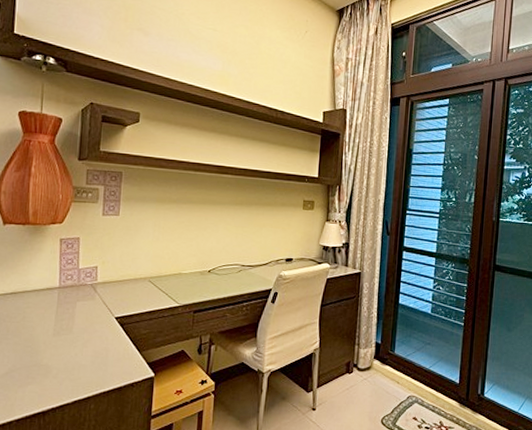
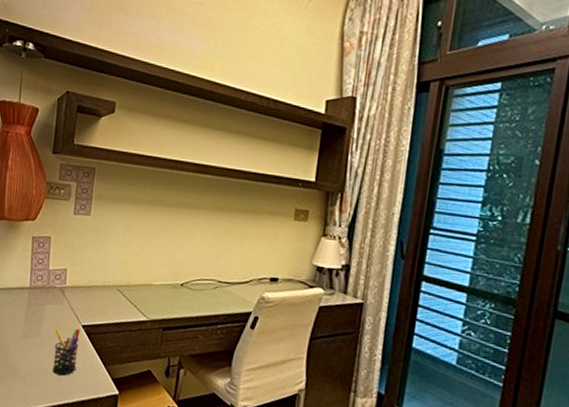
pen holder: none [86,321,114,367] -> present [52,328,81,376]

